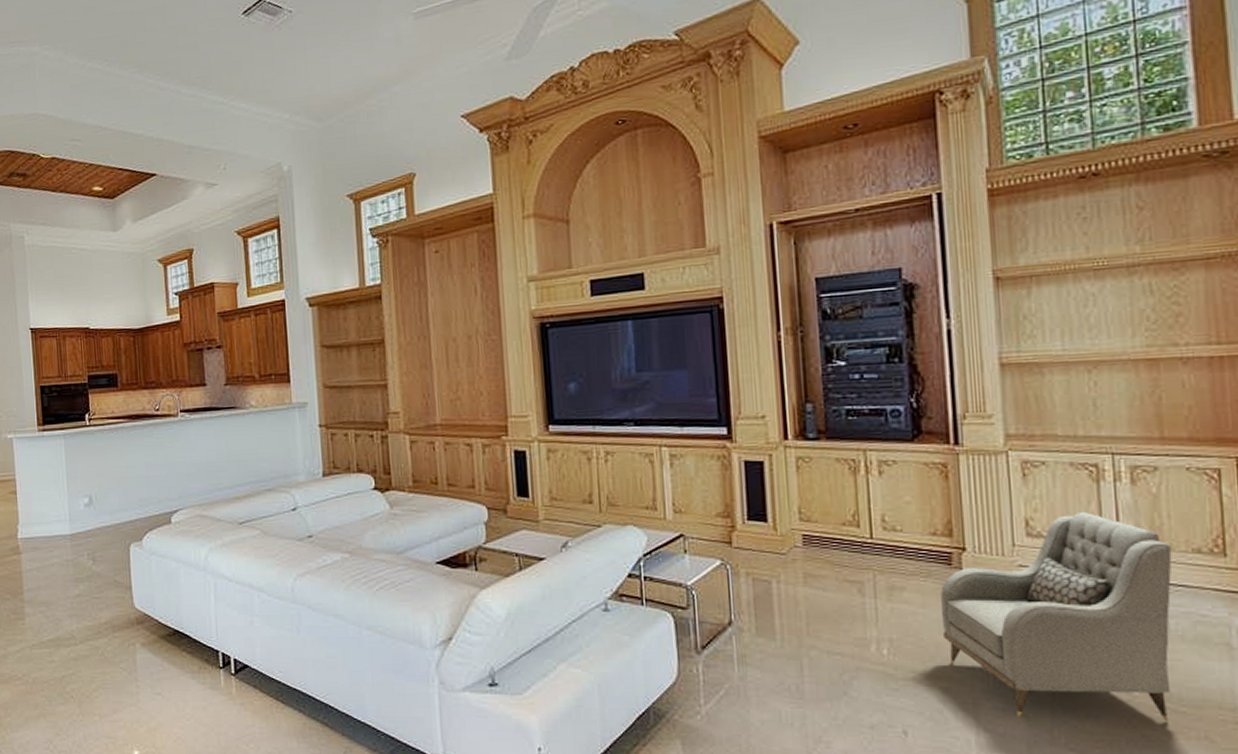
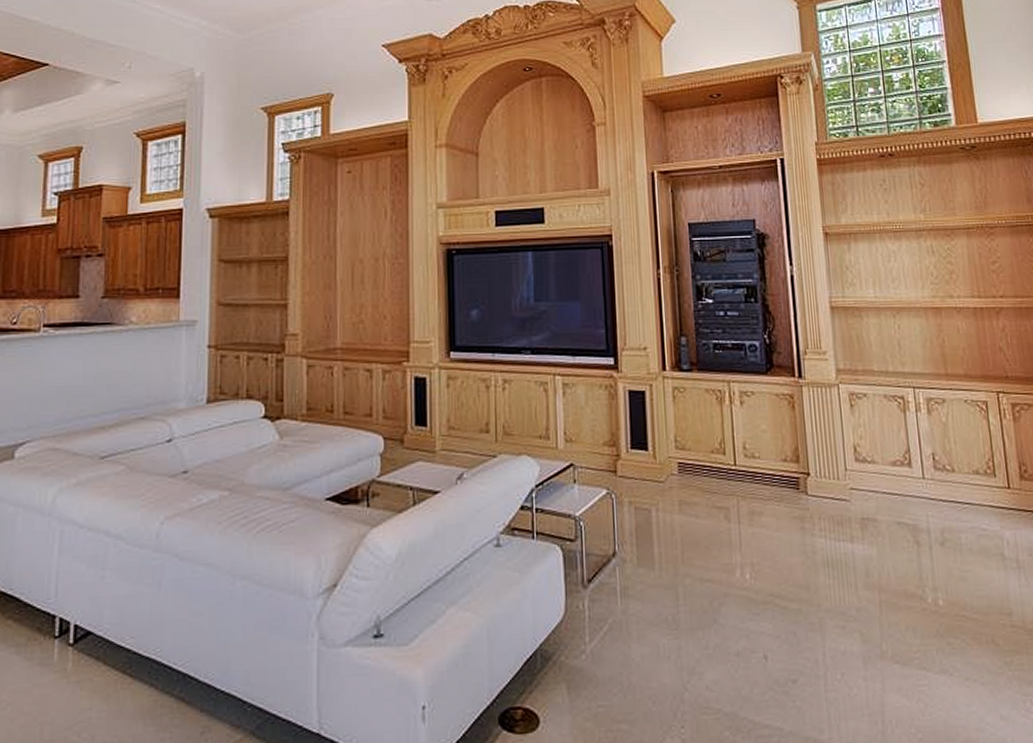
armchair: present [941,511,1172,722] -> none [791,438,966,634]

